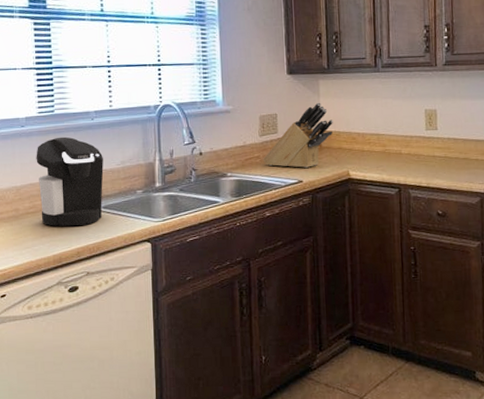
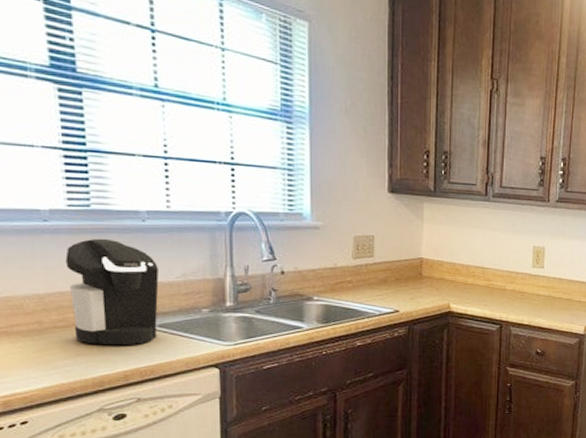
knife block: present [263,102,333,169] -> none [356,227,436,298]

